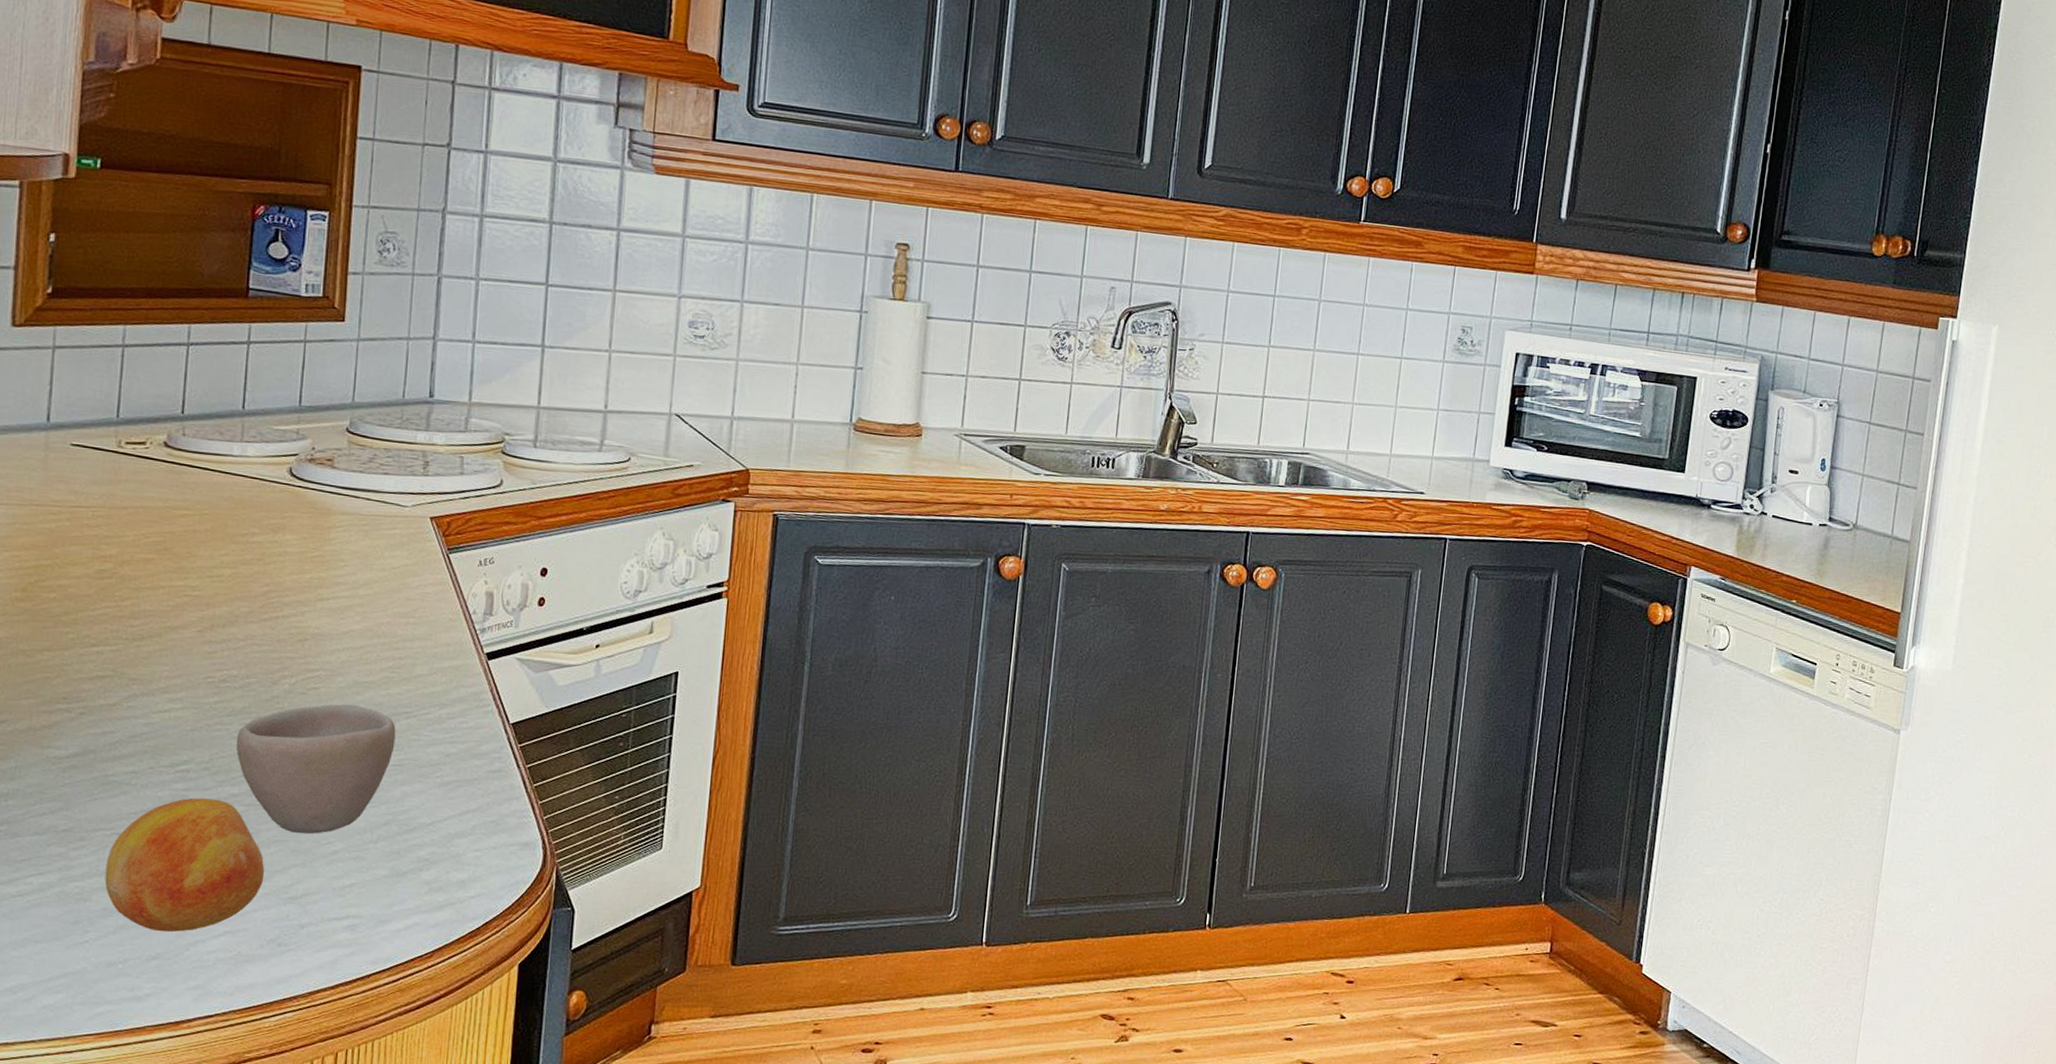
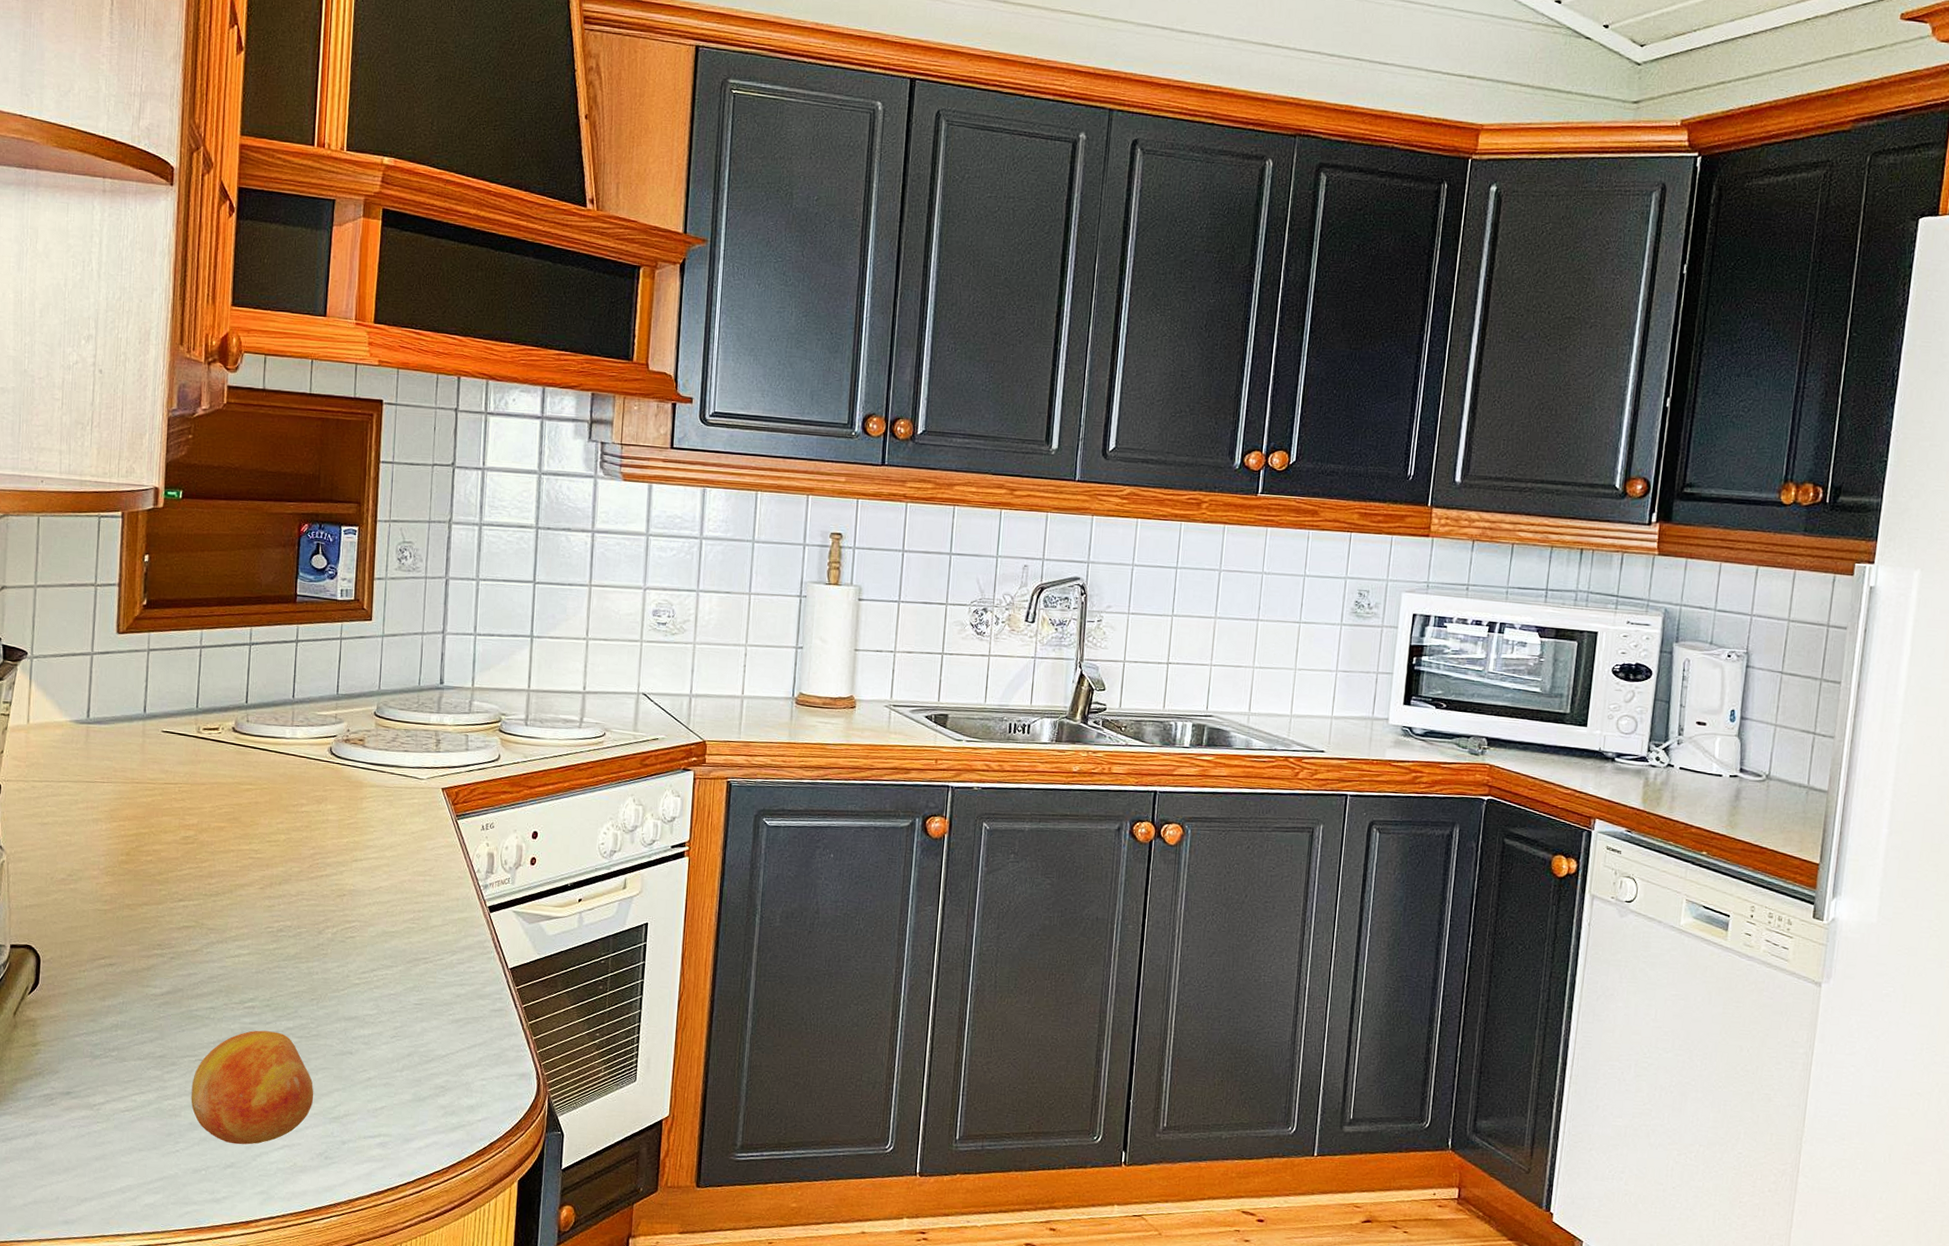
cup: present [236,704,396,834] -> none [290,950,417,1063]

